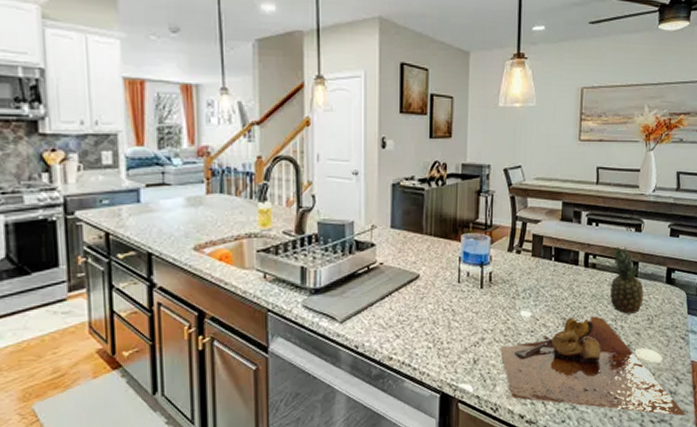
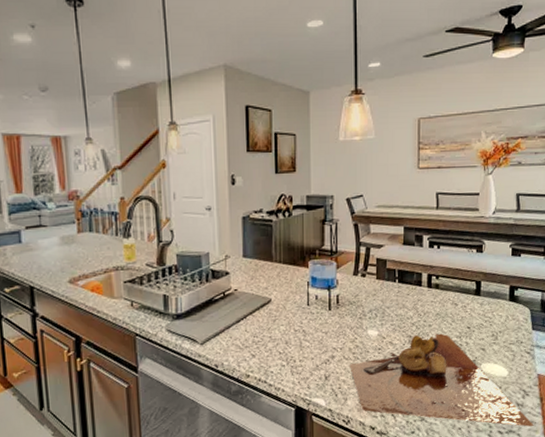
fruit: present [609,246,644,314] -> none [453,267,488,331]

